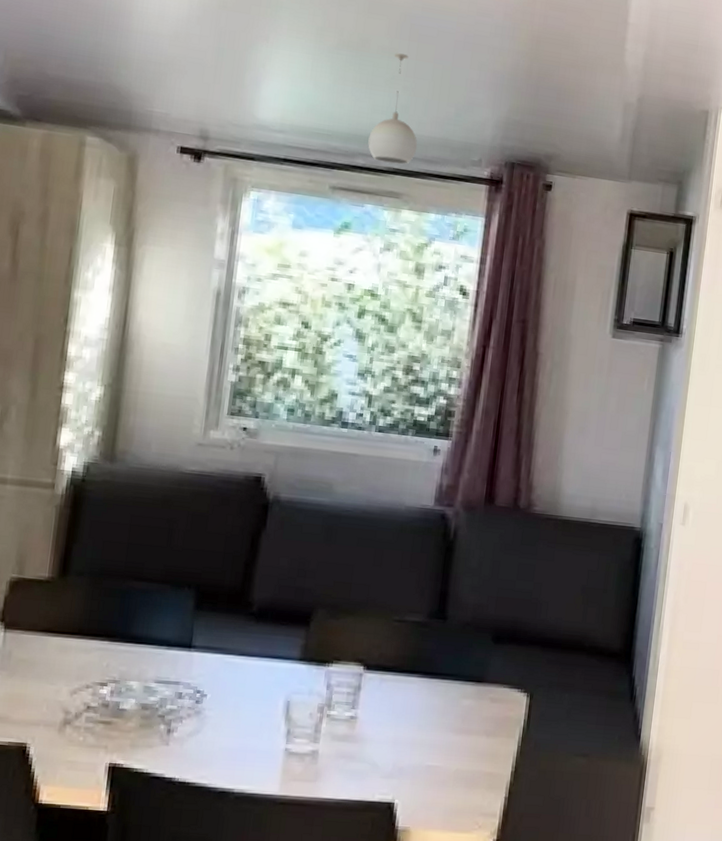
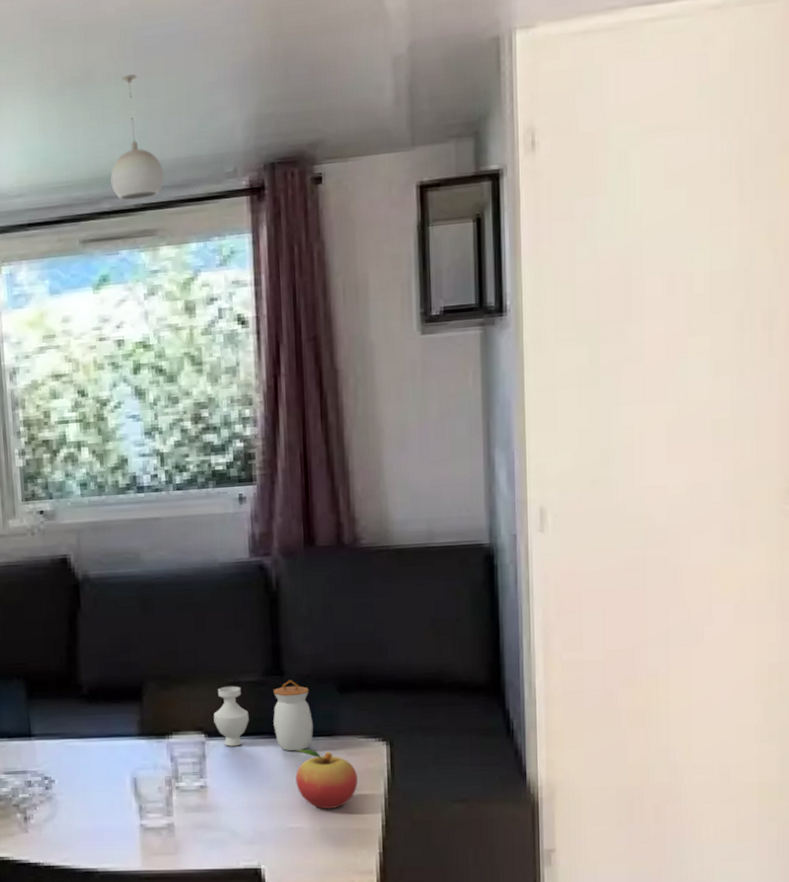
jar: none [374,623,467,693] -> present [213,680,313,751]
fruit: none [440,691,497,751] -> present [295,749,358,809]

